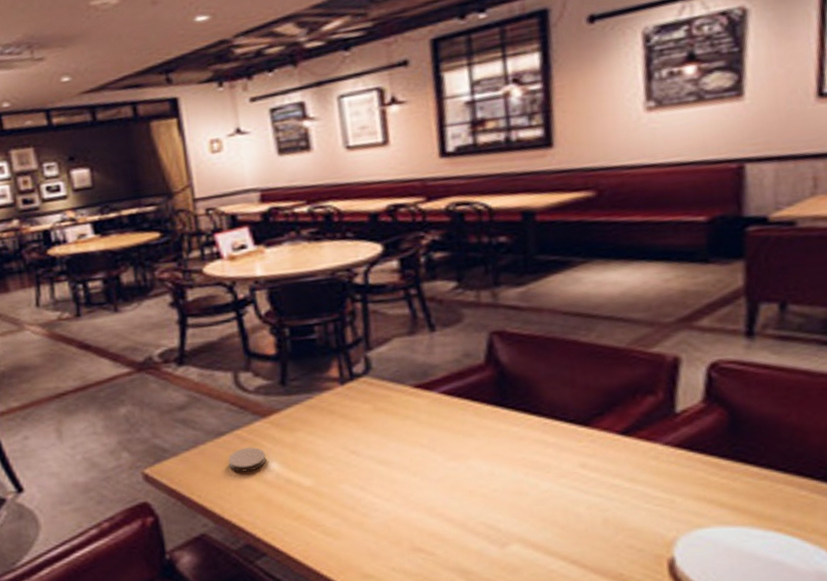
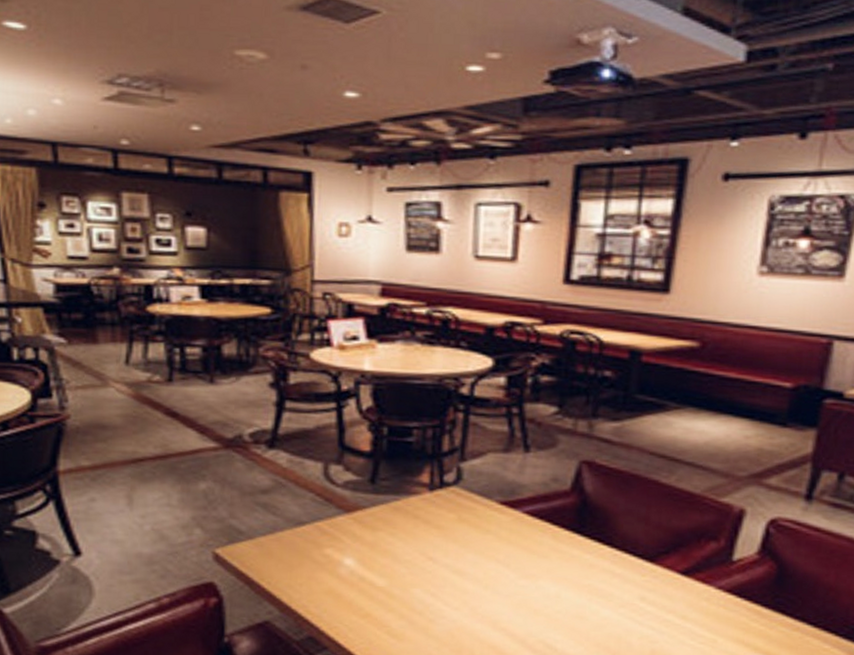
coaster: present [228,447,267,472] -> none [304,540,344,565]

